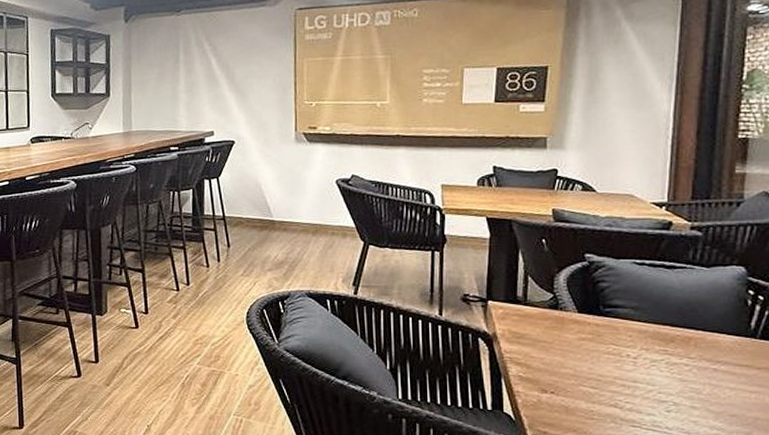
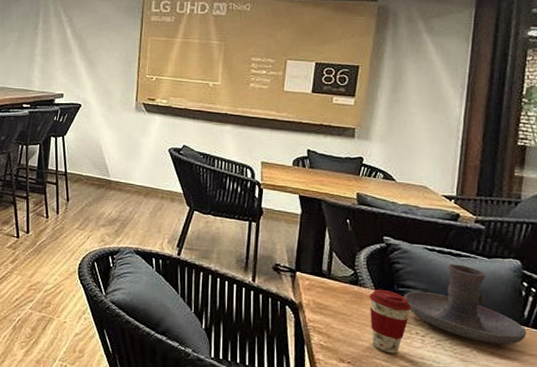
coffee cup: none [572,311,621,379] -> present [369,289,412,354]
candle holder: none [611,277,754,360] -> present [403,263,527,345]

